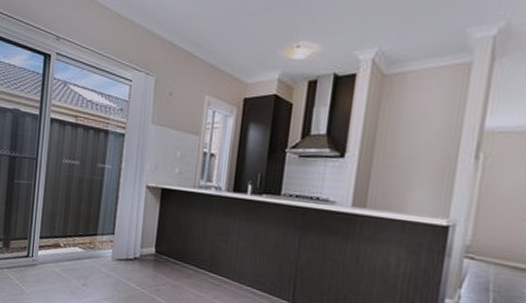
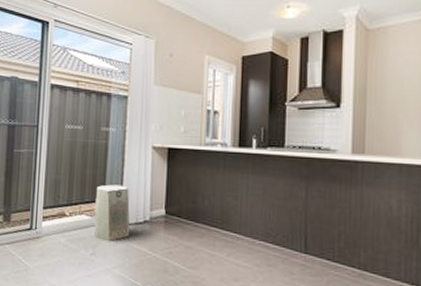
air purifier: none [86,220,122,275] -> present [94,184,130,242]

